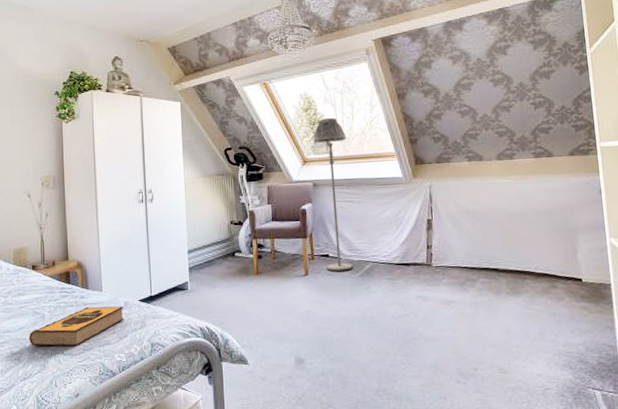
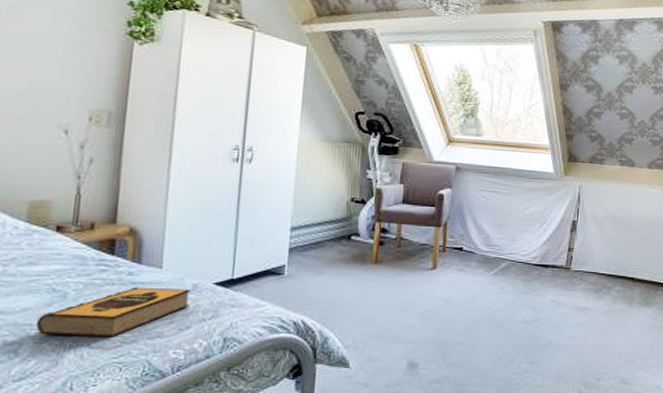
floor lamp: present [313,117,353,271] -> none [458,96,501,267]

